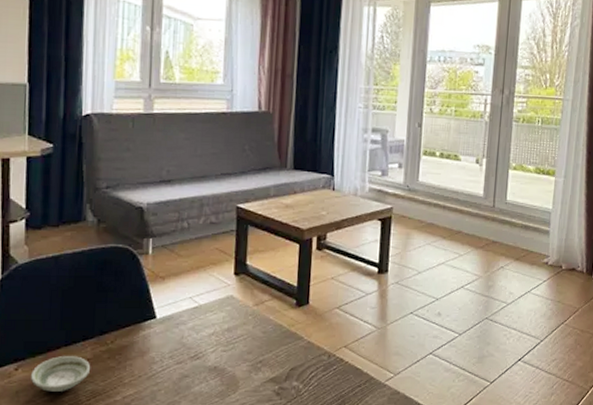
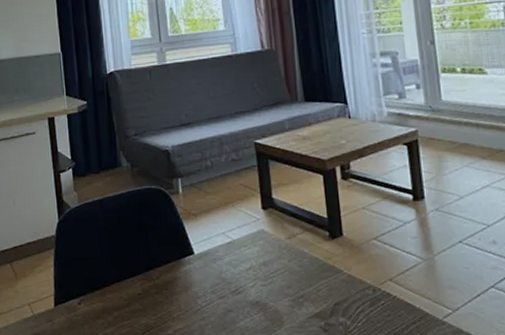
saucer: present [31,356,91,392] -> none [92,291,142,325]

